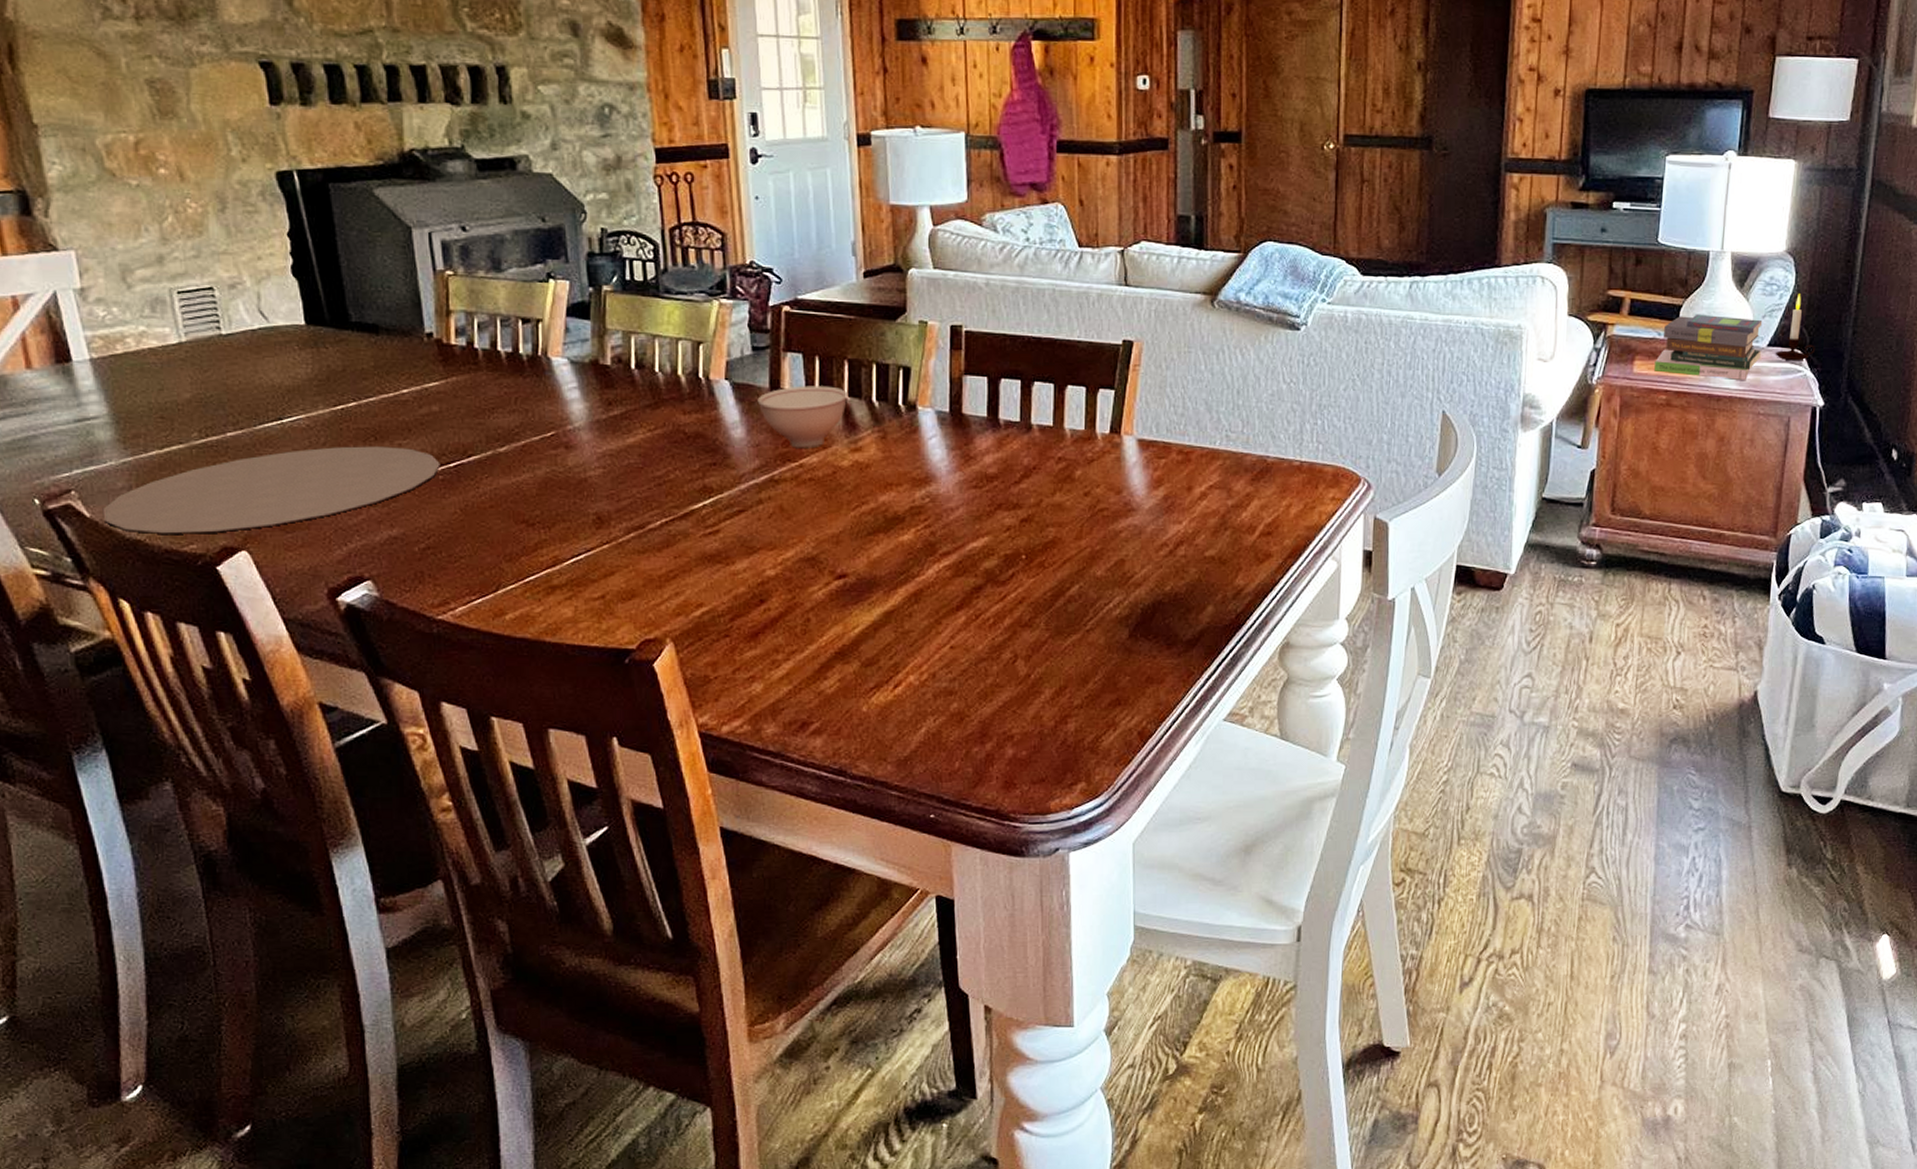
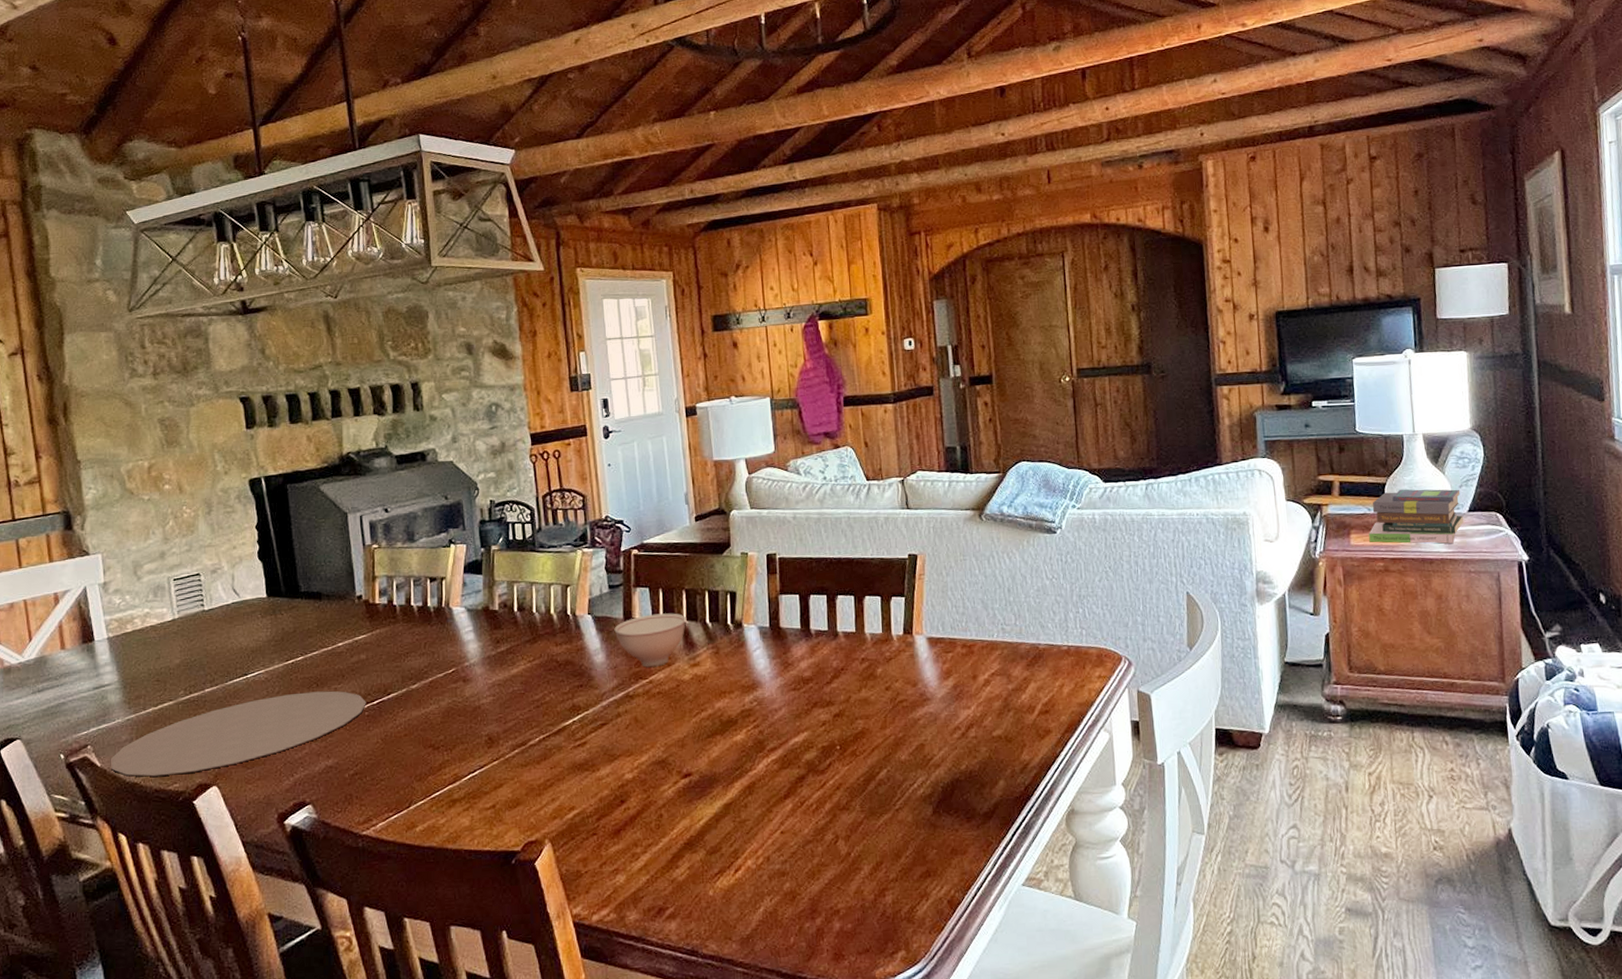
candle: present [1775,293,1816,361] -> none [1476,464,1513,523]

